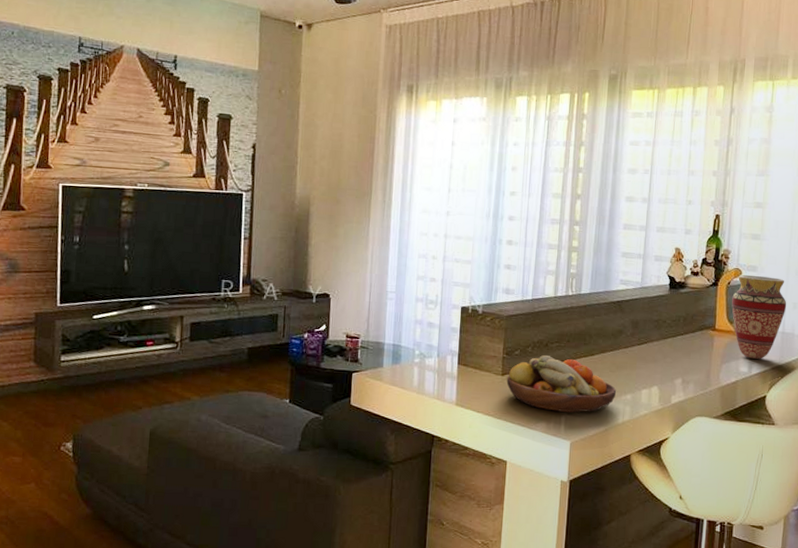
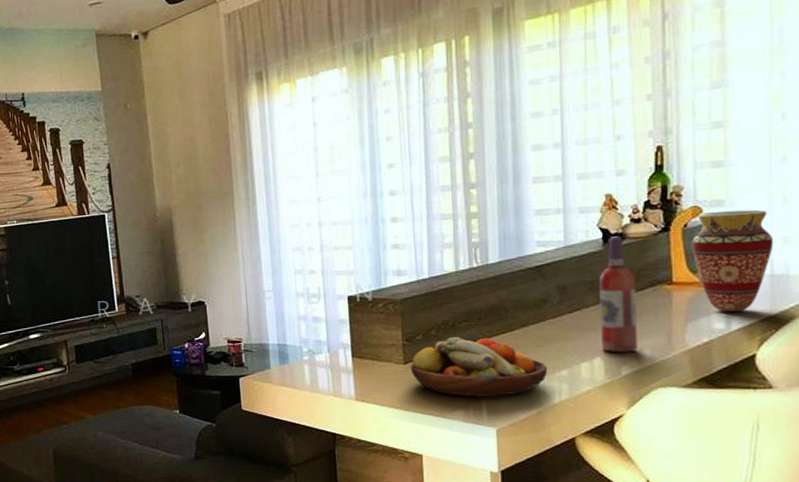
wine bottle: none [659,284,690,385] -> present [599,236,639,353]

